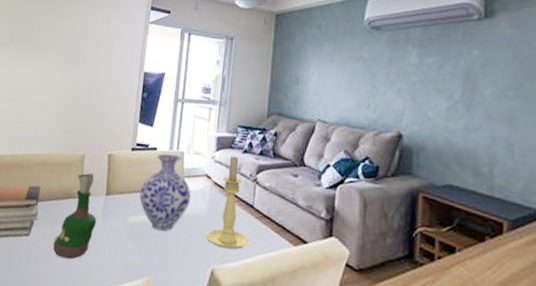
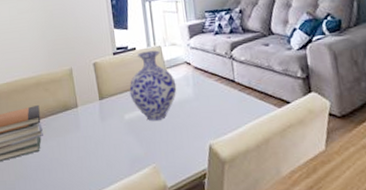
grog bottle: present [52,173,97,259] -> none [62,83,97,164]
candle holder: present [207,155,249,250] -> none [198,38,237,124]

